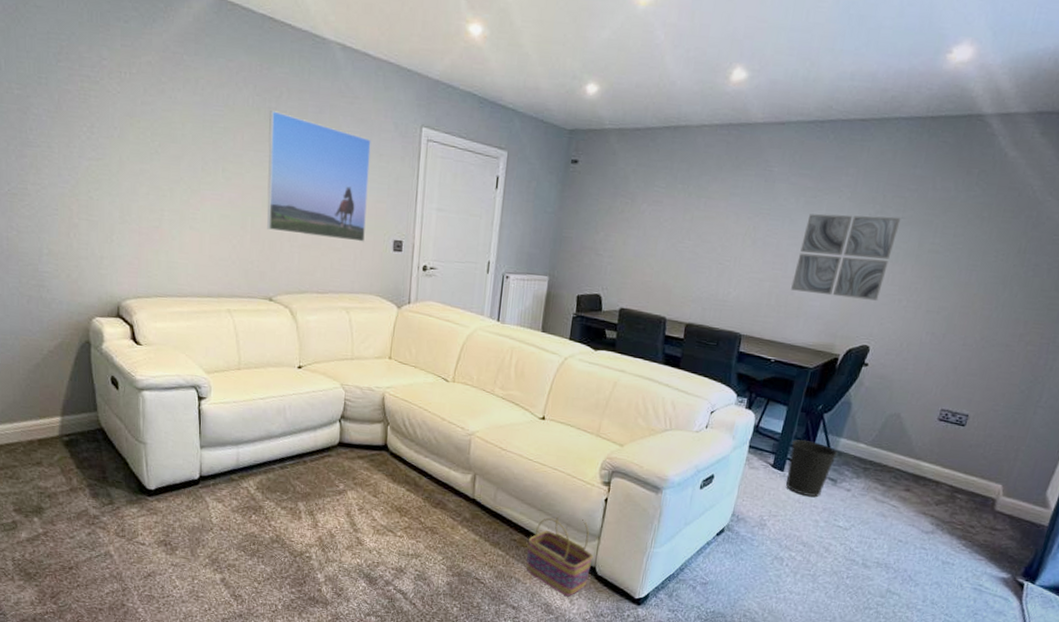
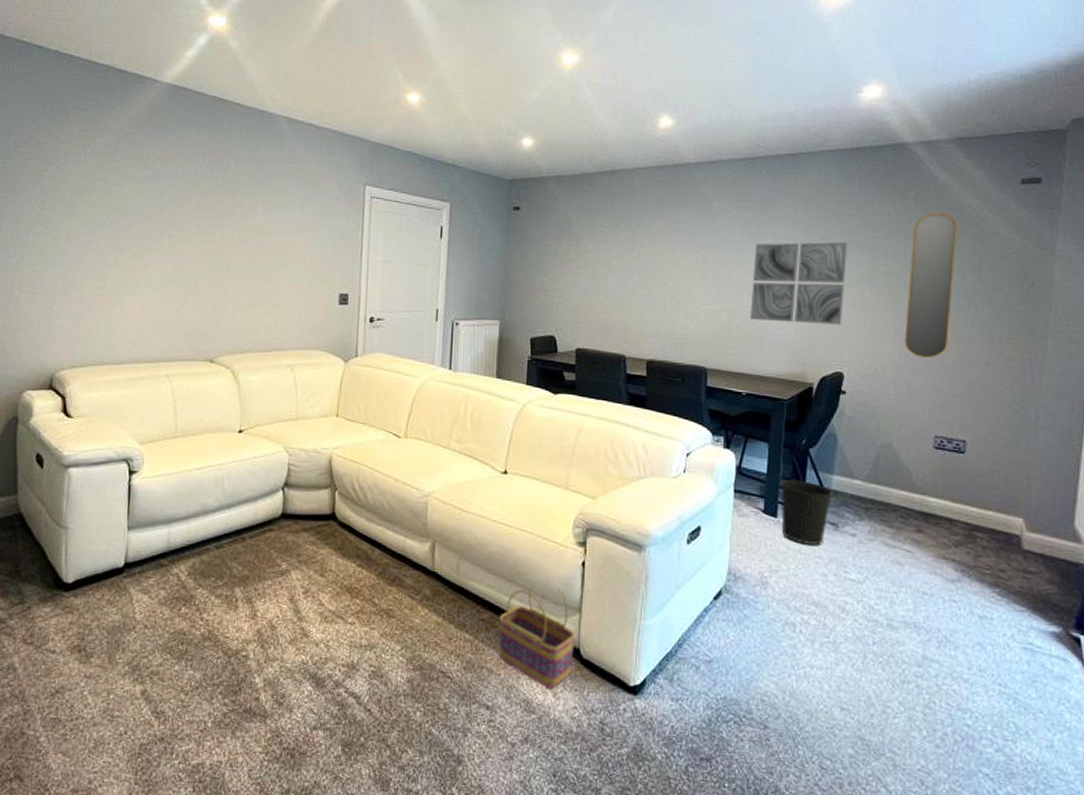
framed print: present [267,110,371,242] -> none [211,179,316,297]
home mirror: none [933,191,1015,338] -> present [904,212,958,358]

